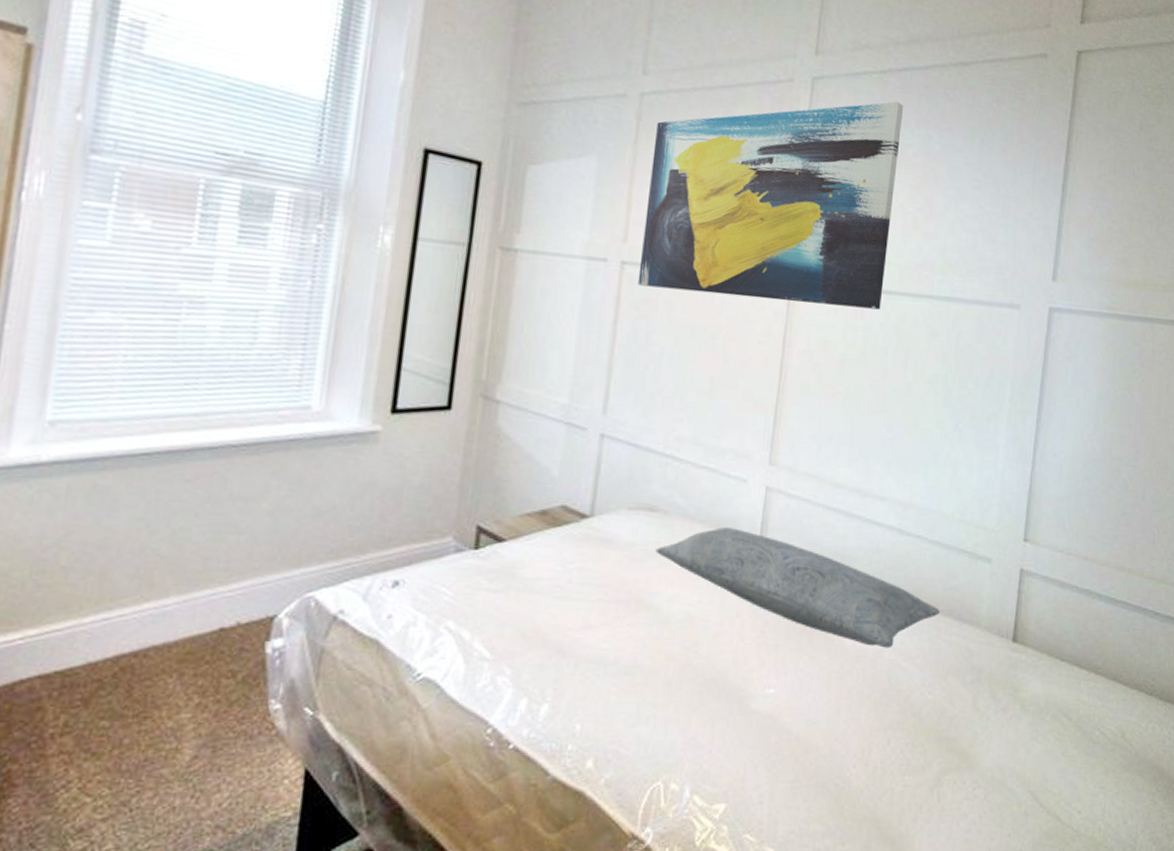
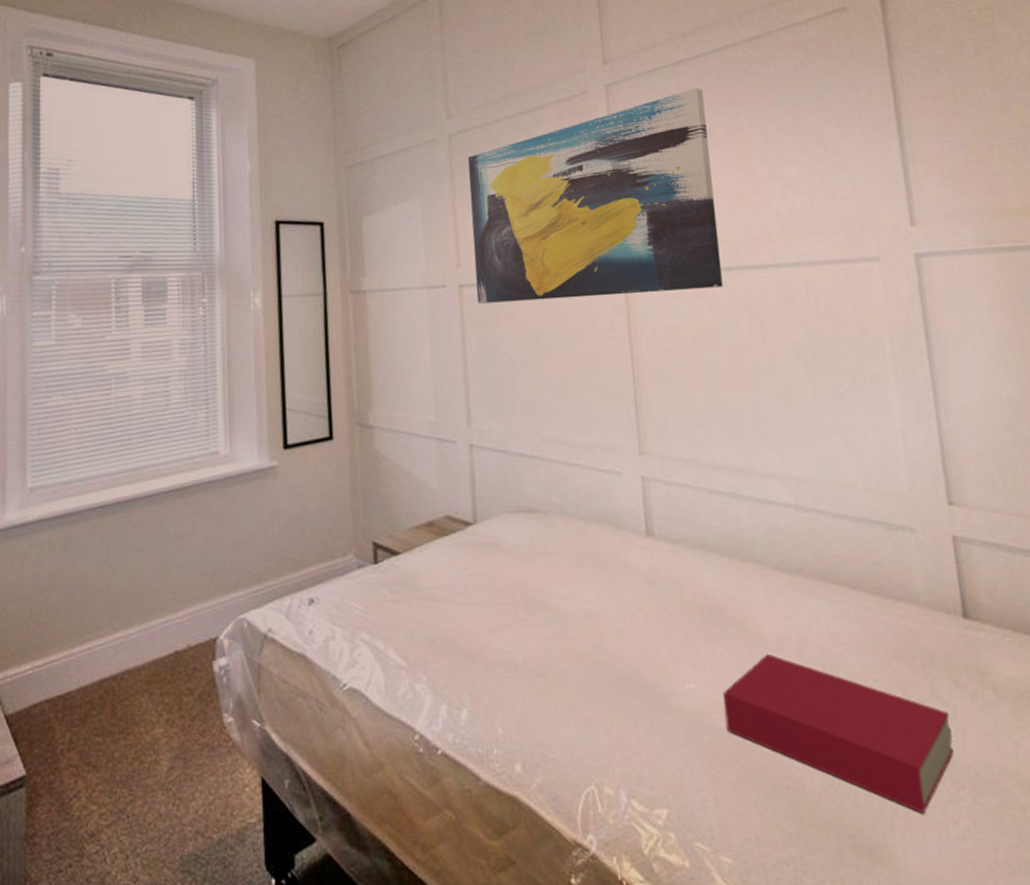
pillow: present [655,527,940,648] -> none [542,521,866,634]
book: none [794,663,982,810] -> present [723,653,955,815]

